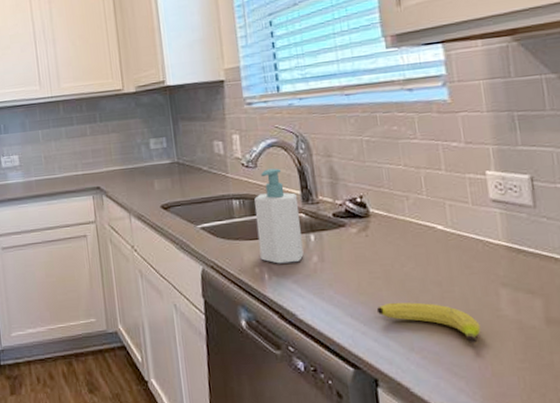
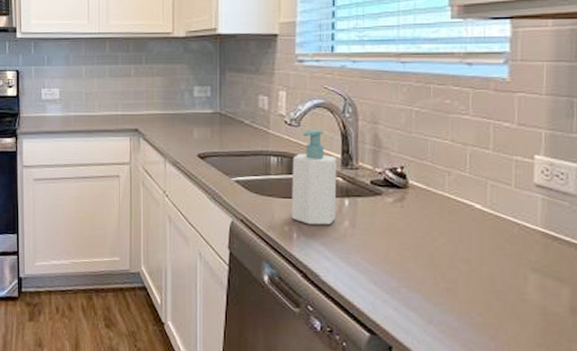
fruit: present [376,302,481,343] -> none [401,274,503,323]

